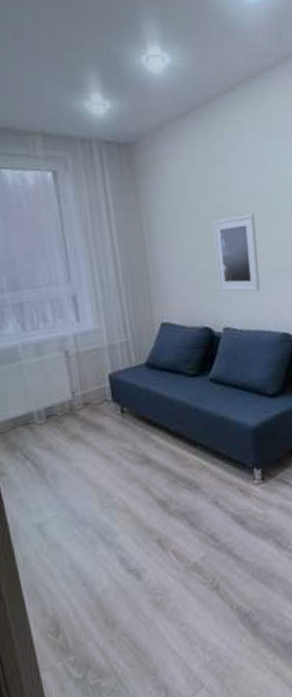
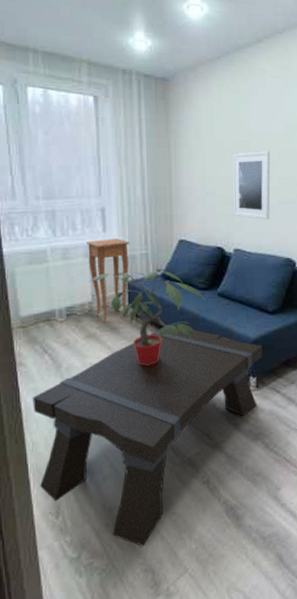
coffee table: none [18,418,266,662] -> present [32,325,263,546]
side table: none [60,327,114,422] -> present [86,238,130,323]
potted plant: none [66,357,197,465] -> present [89,269,206,366]

